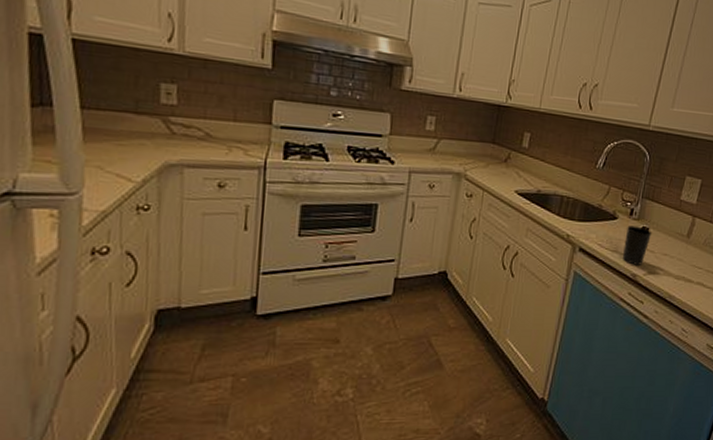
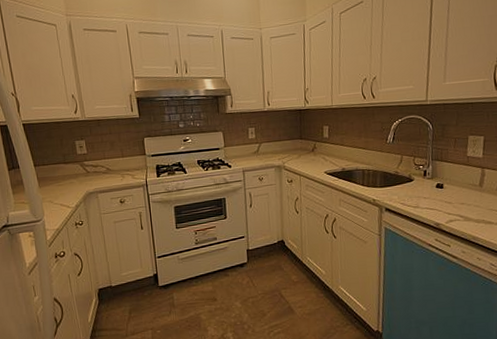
cup: present [623,225,652,265] -> none [423,184,447,216]

